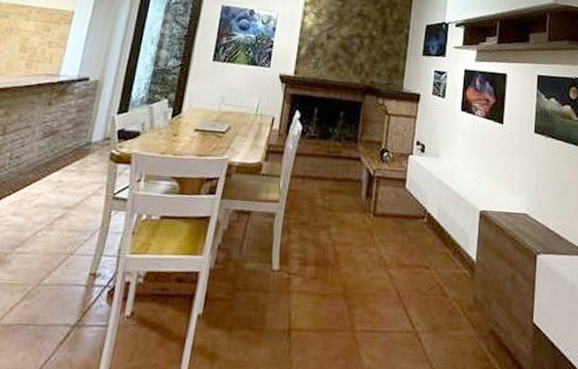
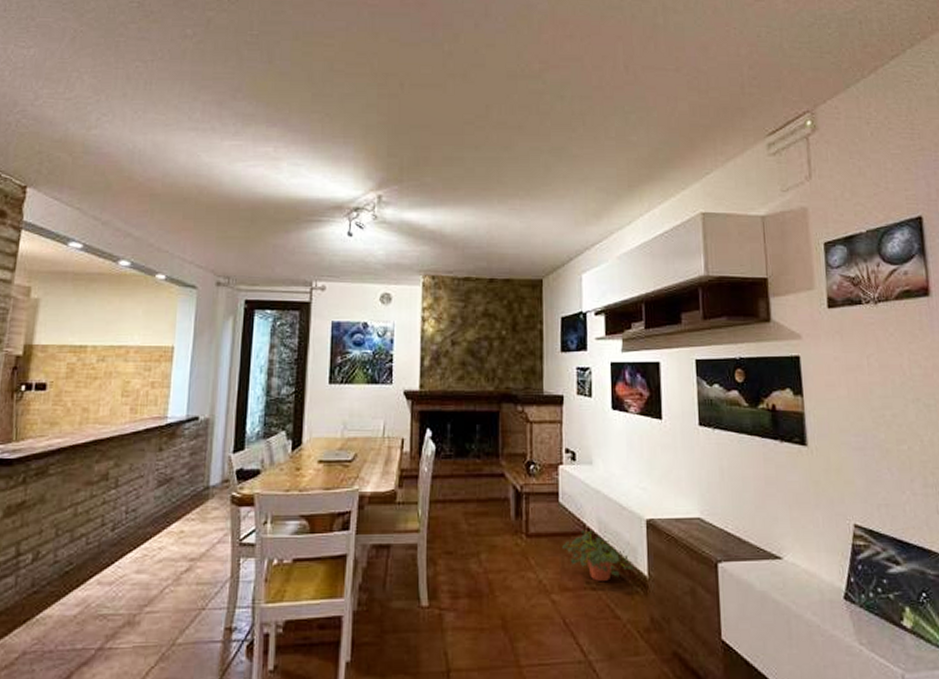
potted plant: none [404,214,464,263] -> present [562,530,634,582]

